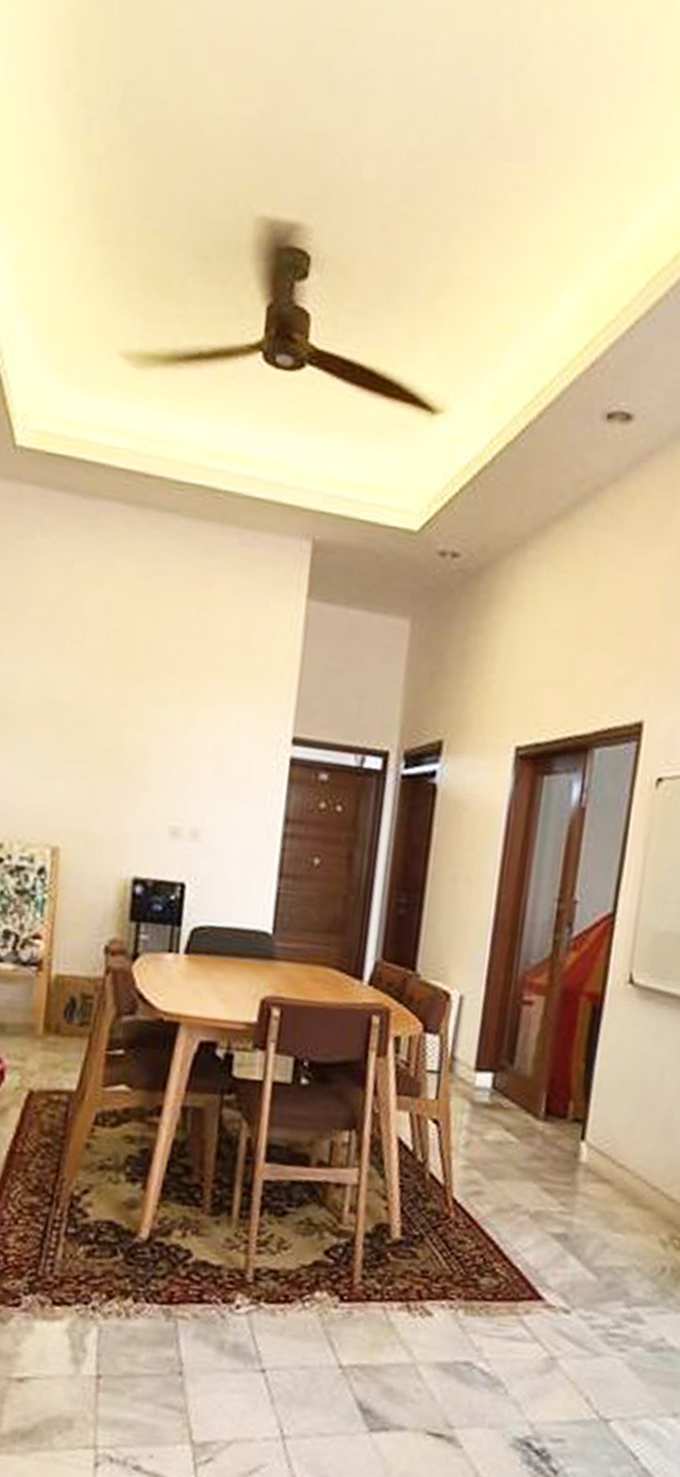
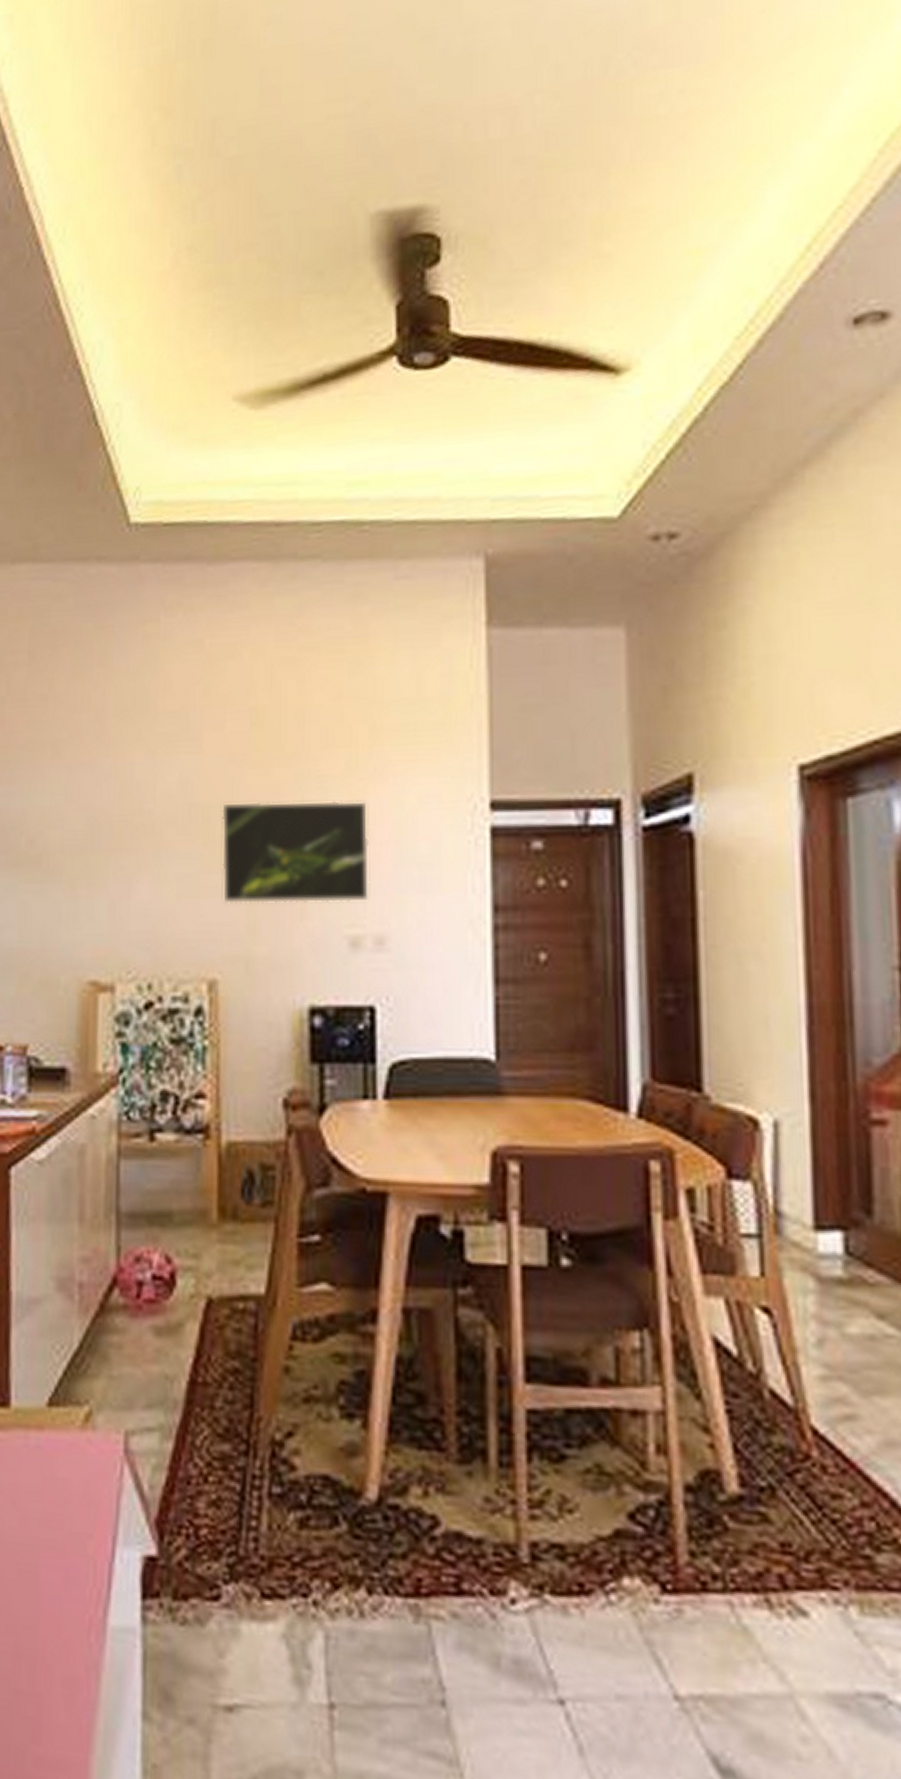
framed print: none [70,706,197,800] -> present [221,800,370,903]

